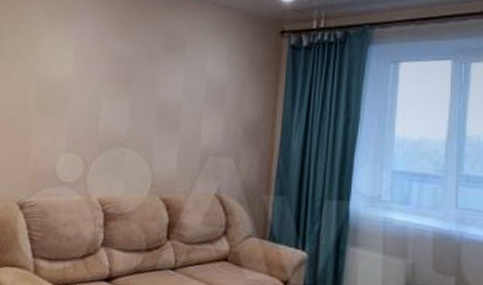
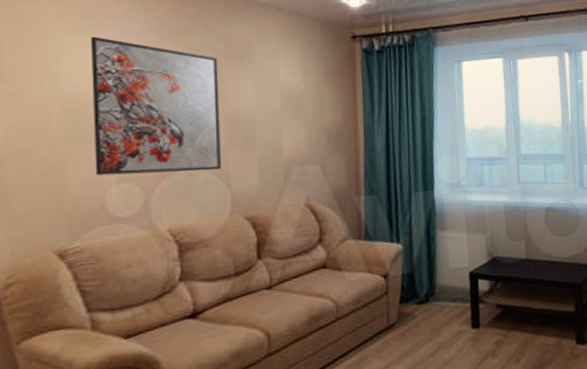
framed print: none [51,27,156,152] -> present [90,36,221,176]

